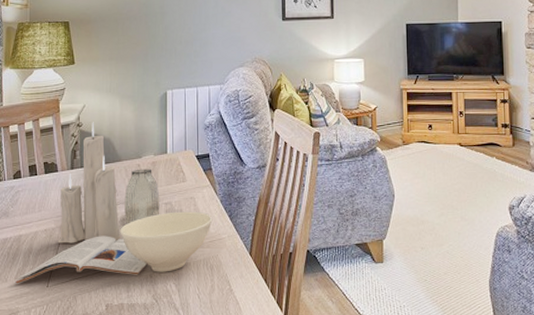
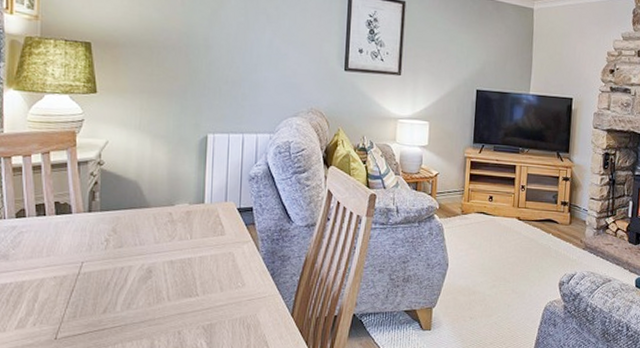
magazine: present [15,236,148,284] -> none [16,287,176,335]
candle: present [57,122,121,244] -> none [69,161,146,294]
bowl: present [119,211,213,272] -> none [144,266,253,330]
vase: present [124,168,160,224] -> none [151,217,194,277]

